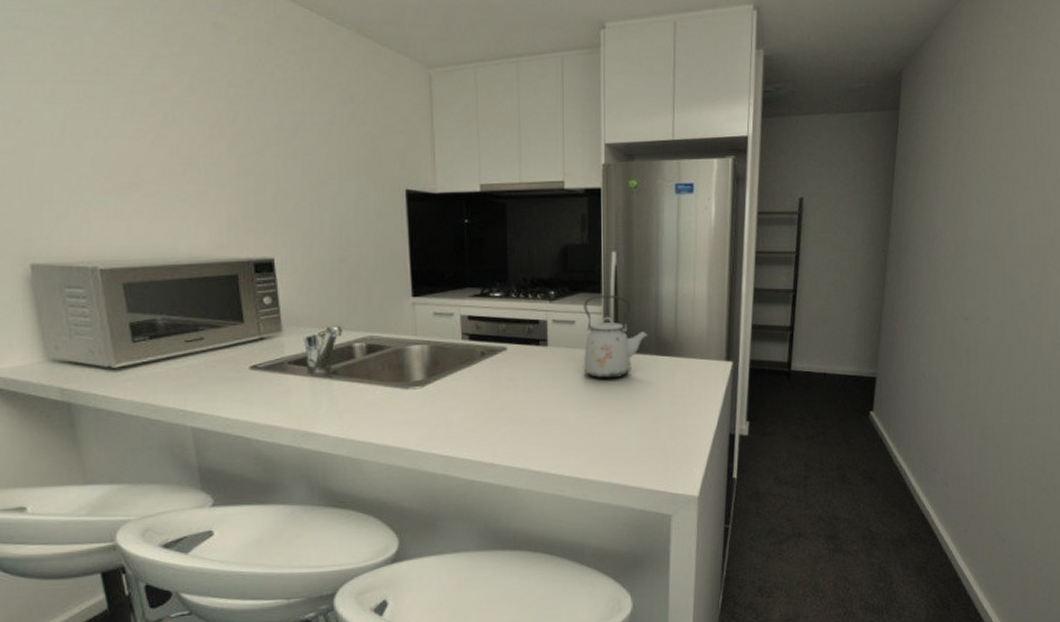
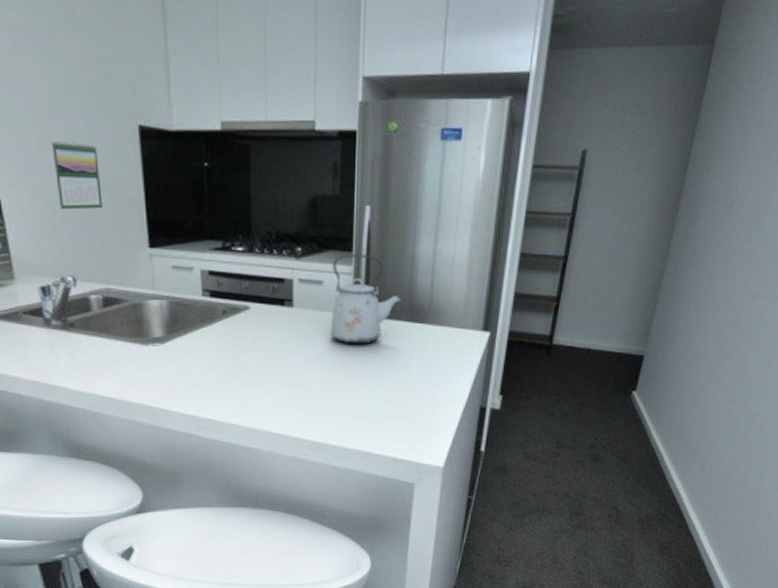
calendar: none [325,205,370,265] -> present [51,141,103,210]

